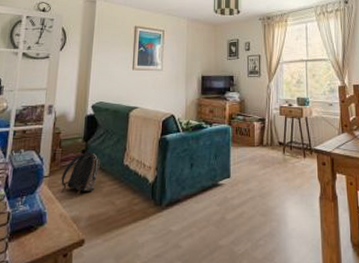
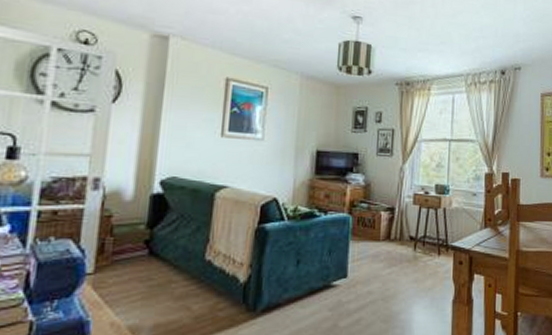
backpack: present [60,150,100,197] -> none [111,240,171,300]

